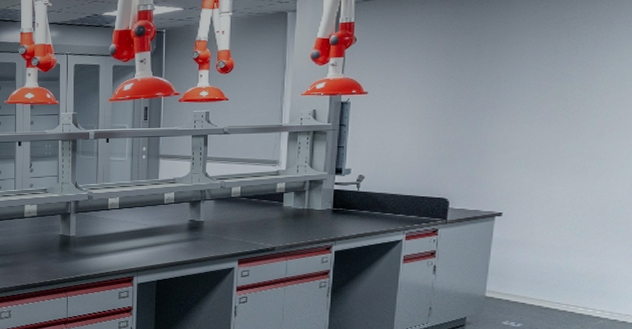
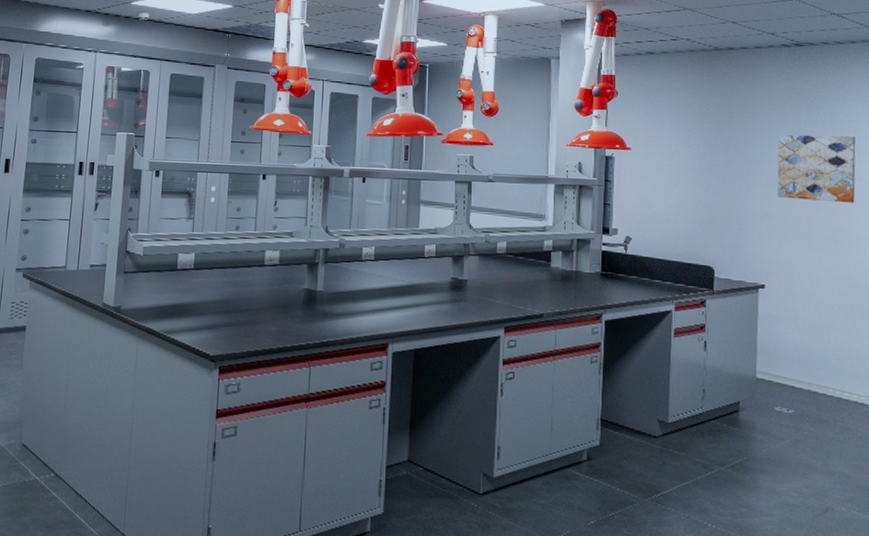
wall art: none [524,61,621,130] -> present [777,134,856,203]

